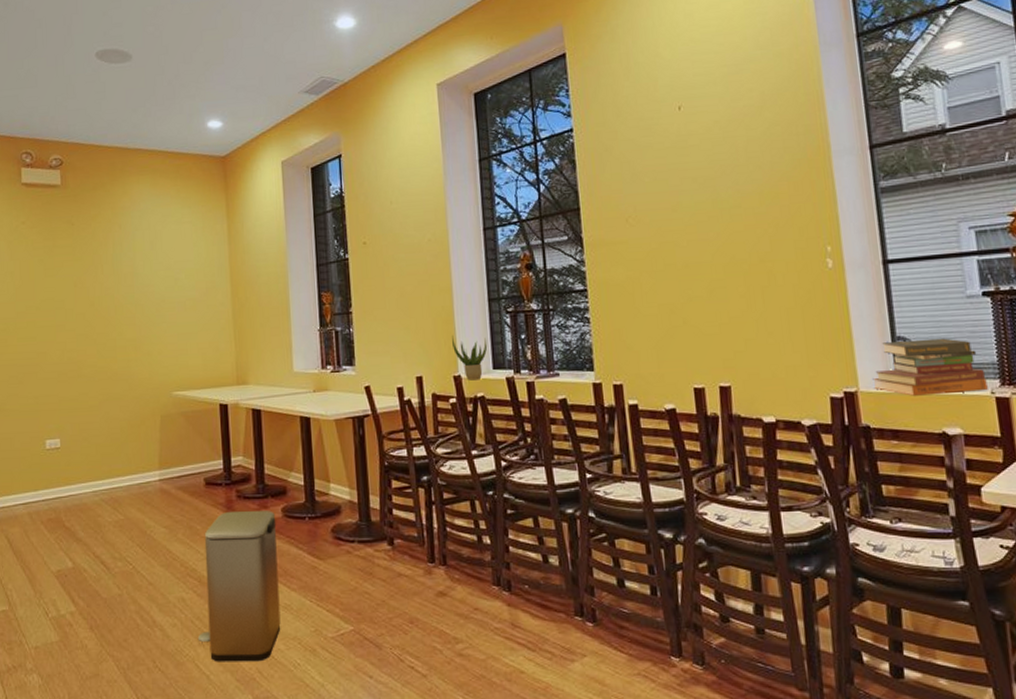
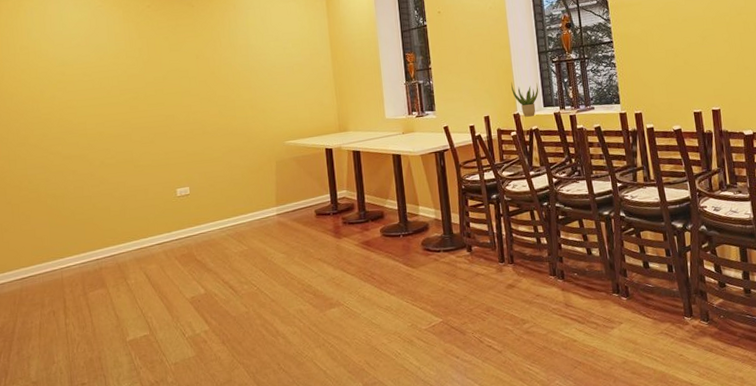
pedal bin: present [197,510,281,662] -> none [314,232,384,359]

